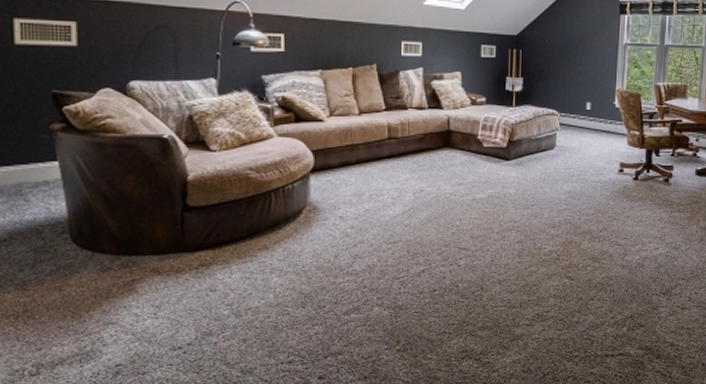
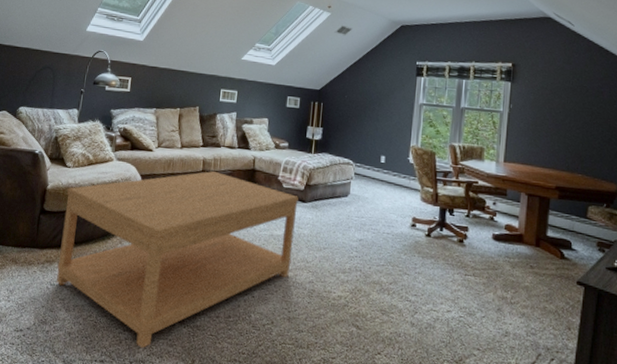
coffee table: none [216,136,501,340] -> present [56,171,298,349]

